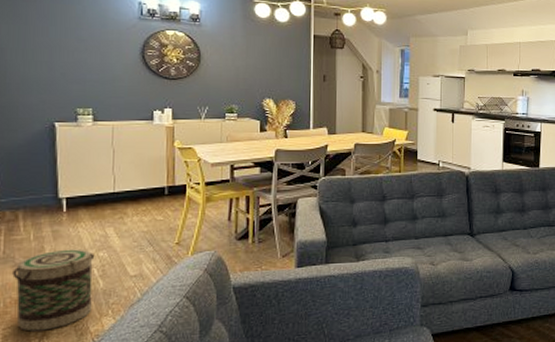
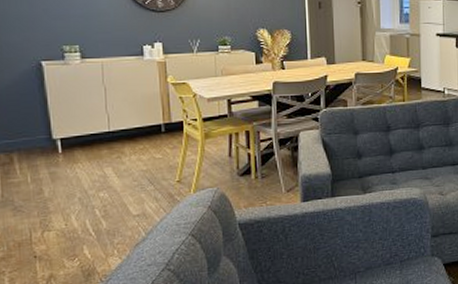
basket: present [12,249,95,332] -> none [13,190,97,274]

